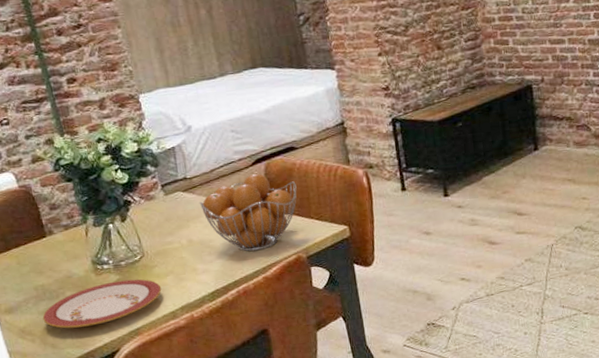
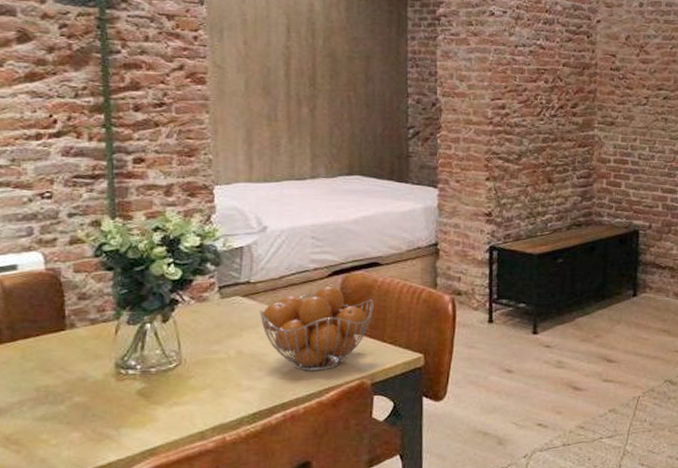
plate: present [42,279,162,329] -> none [37,389,194,441]

